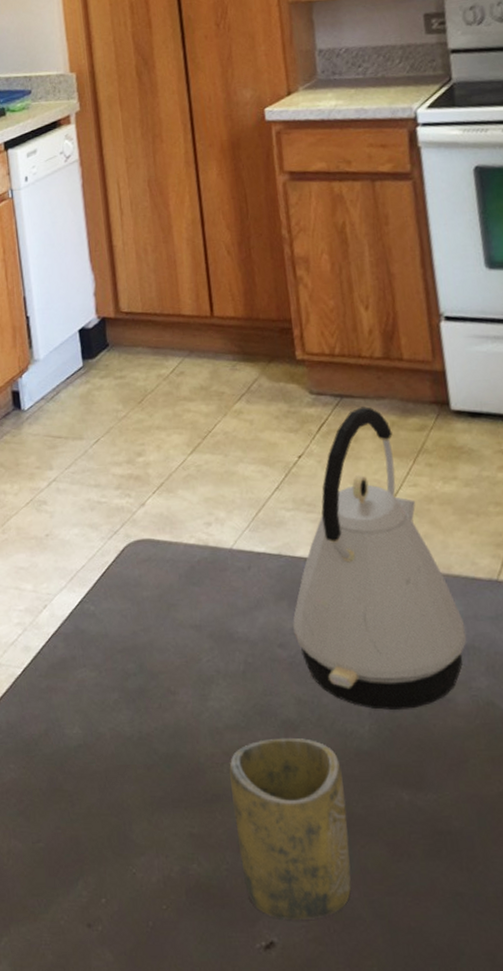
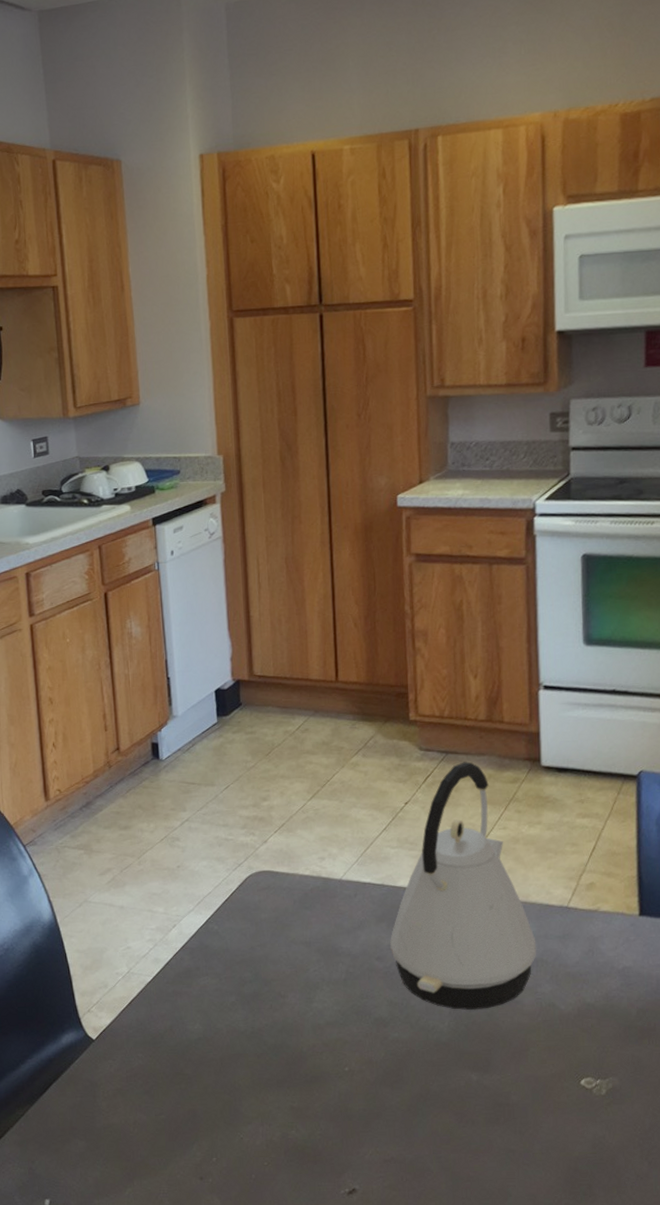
cup: present [229,737,351,919] -> none [327,1032,424,1172]

